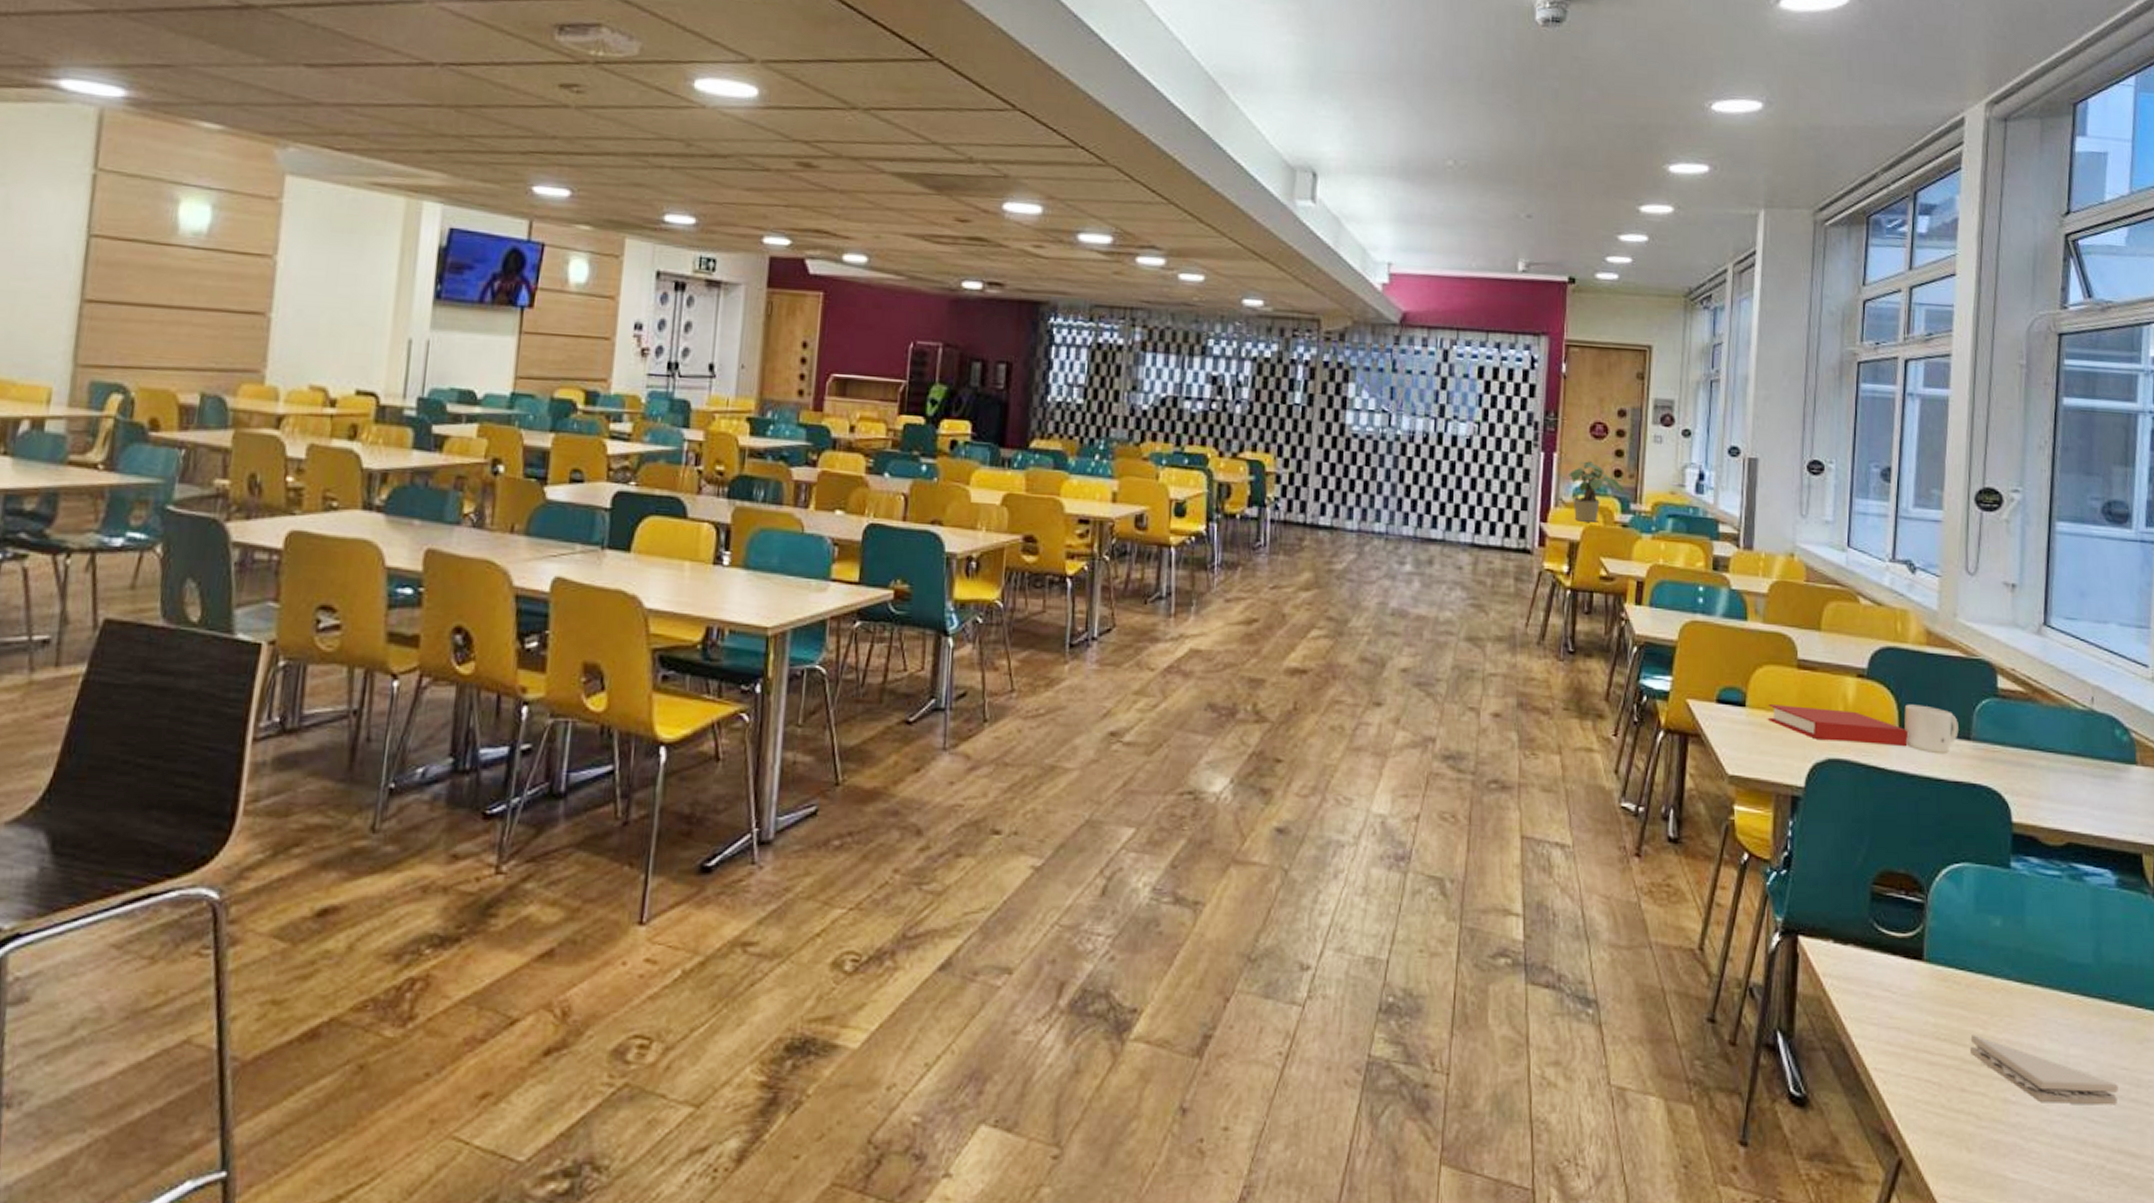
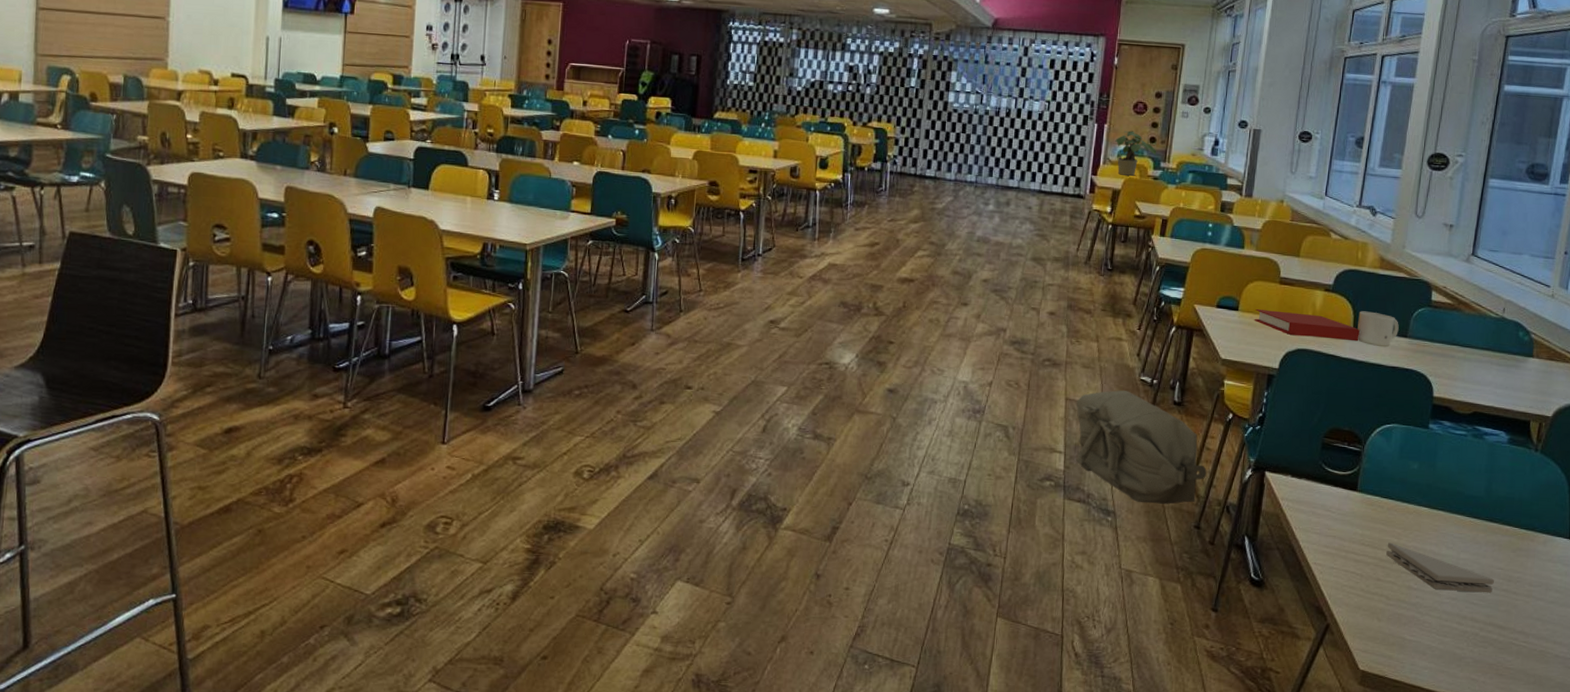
duffel bag: none [1535,823,1719,988] -> present [1076,390,1207,504]

